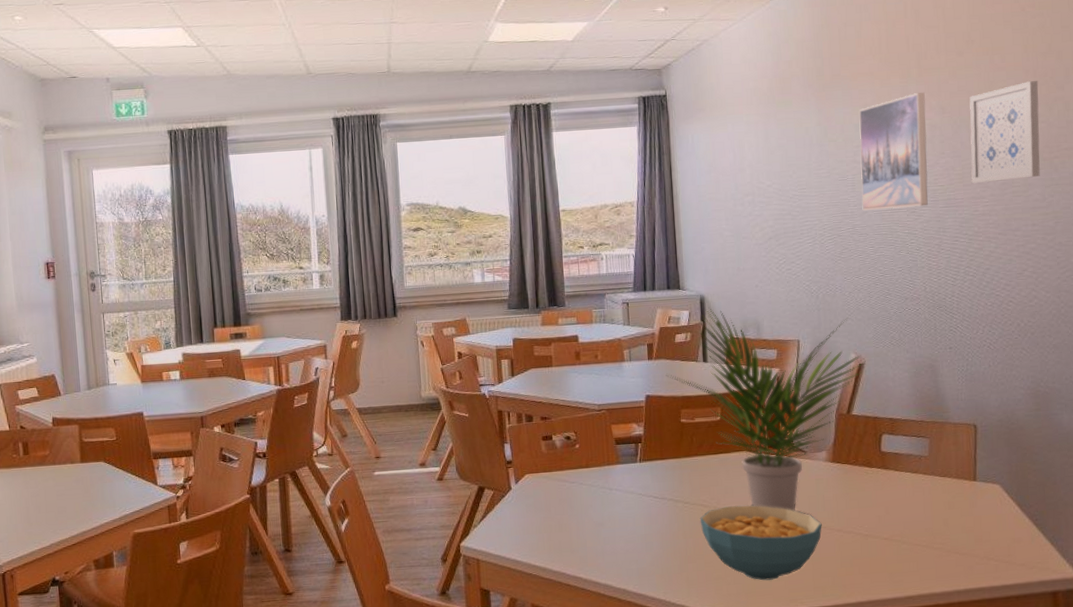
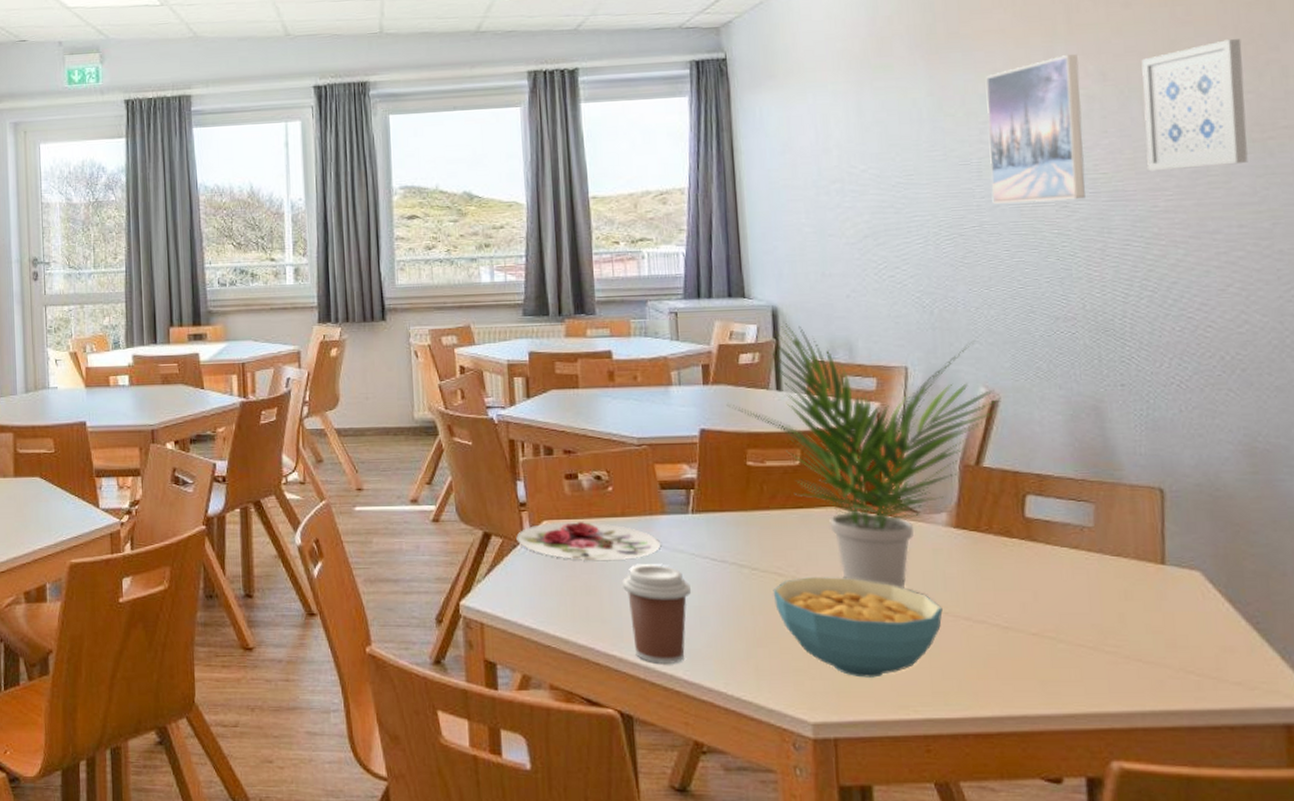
plate: none [504,474,617,505] -> present [516,521,661,561]
coffee cup: none [587,504,639,582] -> present [623,565,691,665]

